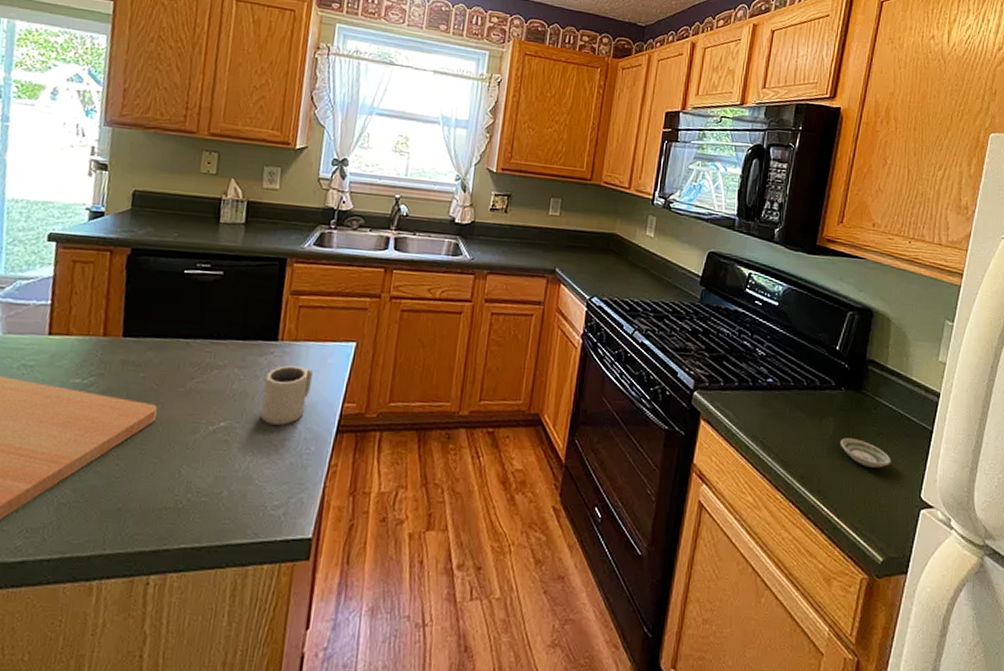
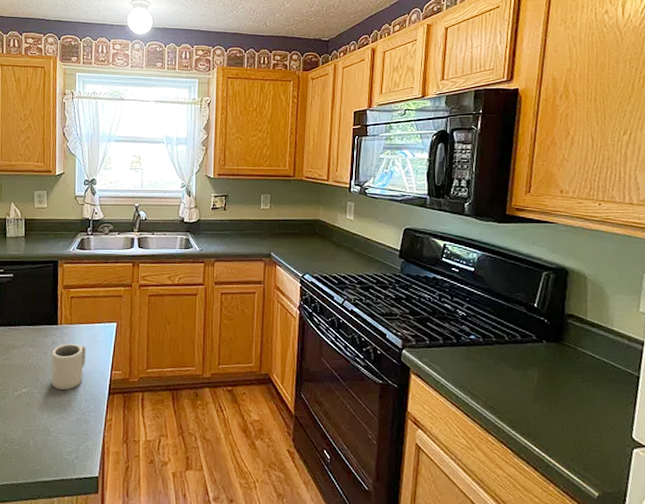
saucer: present [839,438,891,468] -> none [545,385,599,412]

